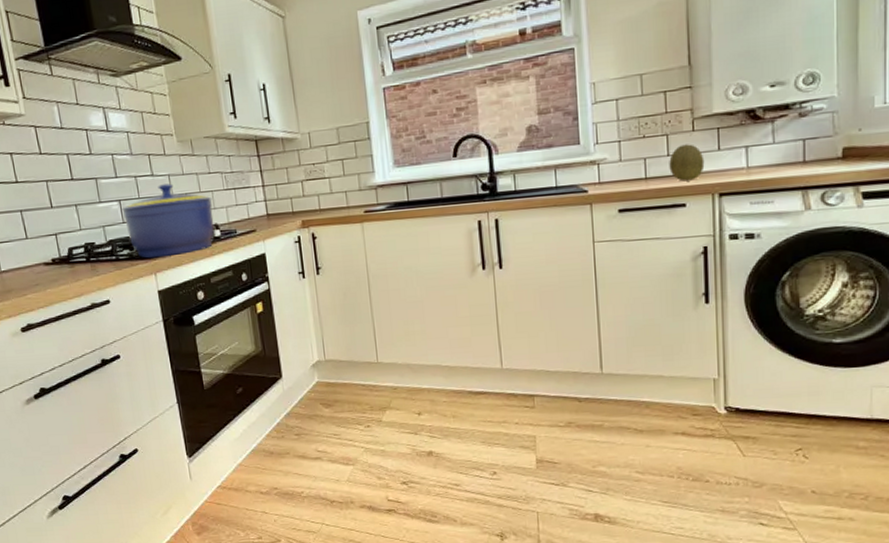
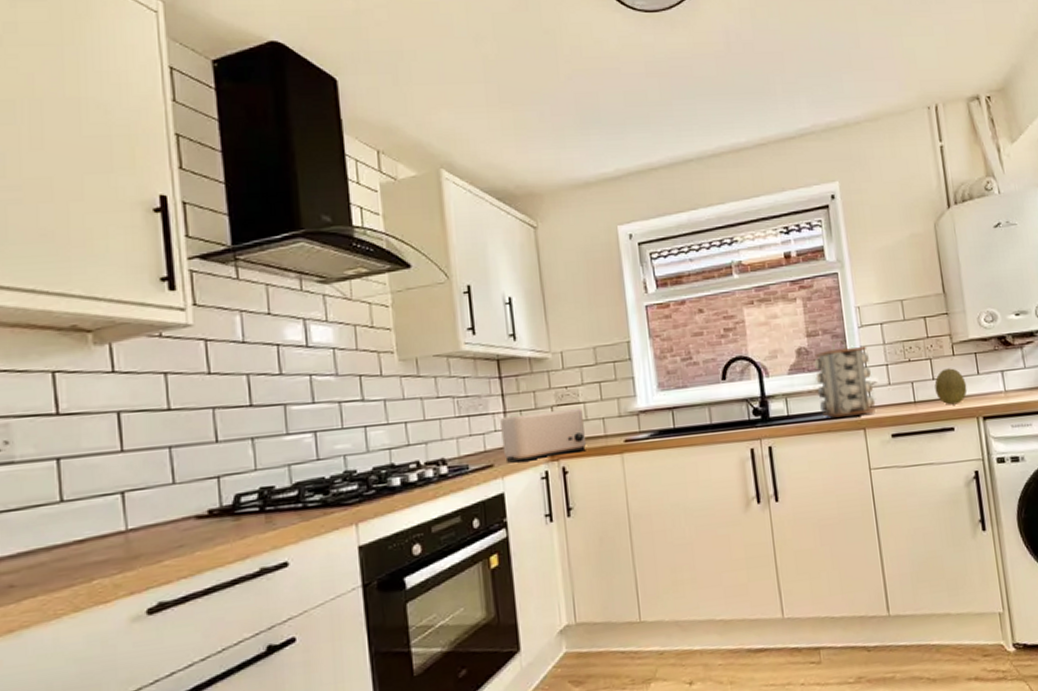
cooking pot: present [121,184,214,259] -> none [315,410,440,506]
toaster: none [260,182,332,229] -> present [500,407,587,463]
spice rack: none [544,116,604,194] -> present [814,339,876,419]

